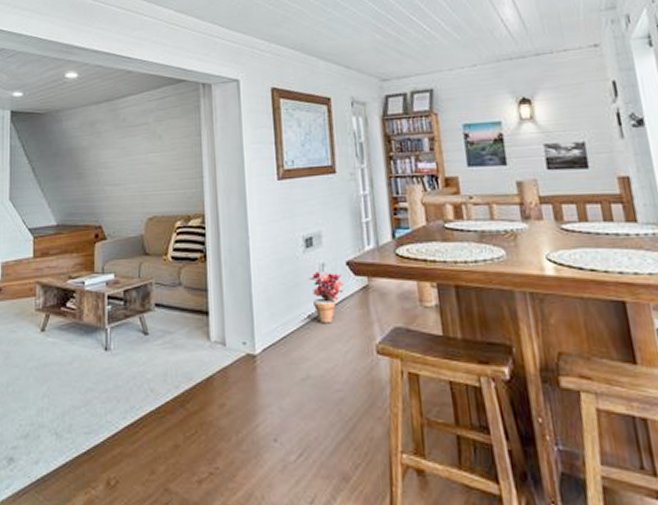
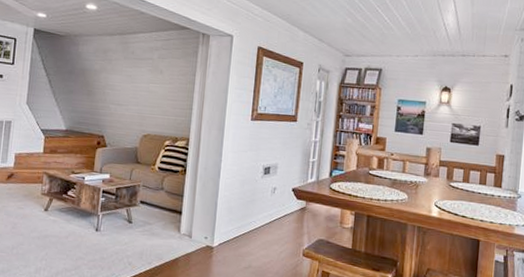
potted plant: present [309,270,344,324] -> none [262,192,288,231]

